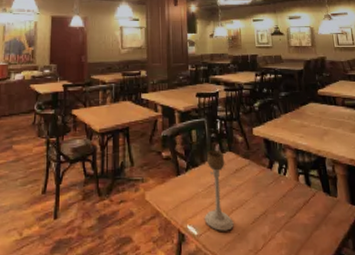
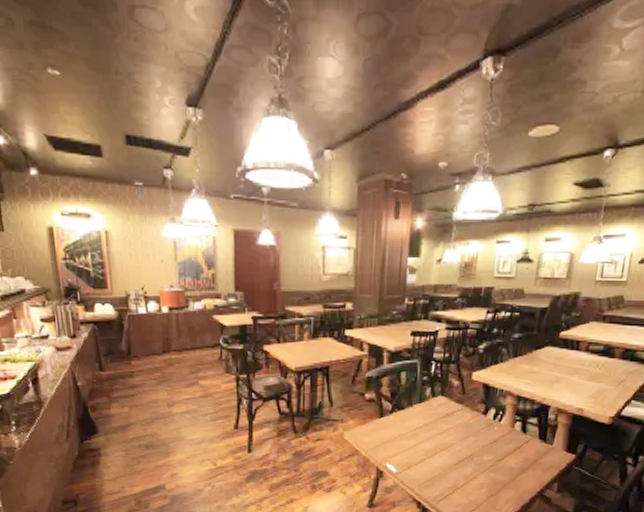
candle holder: present [204,149,234,231] -> none [405,393,436,470]

